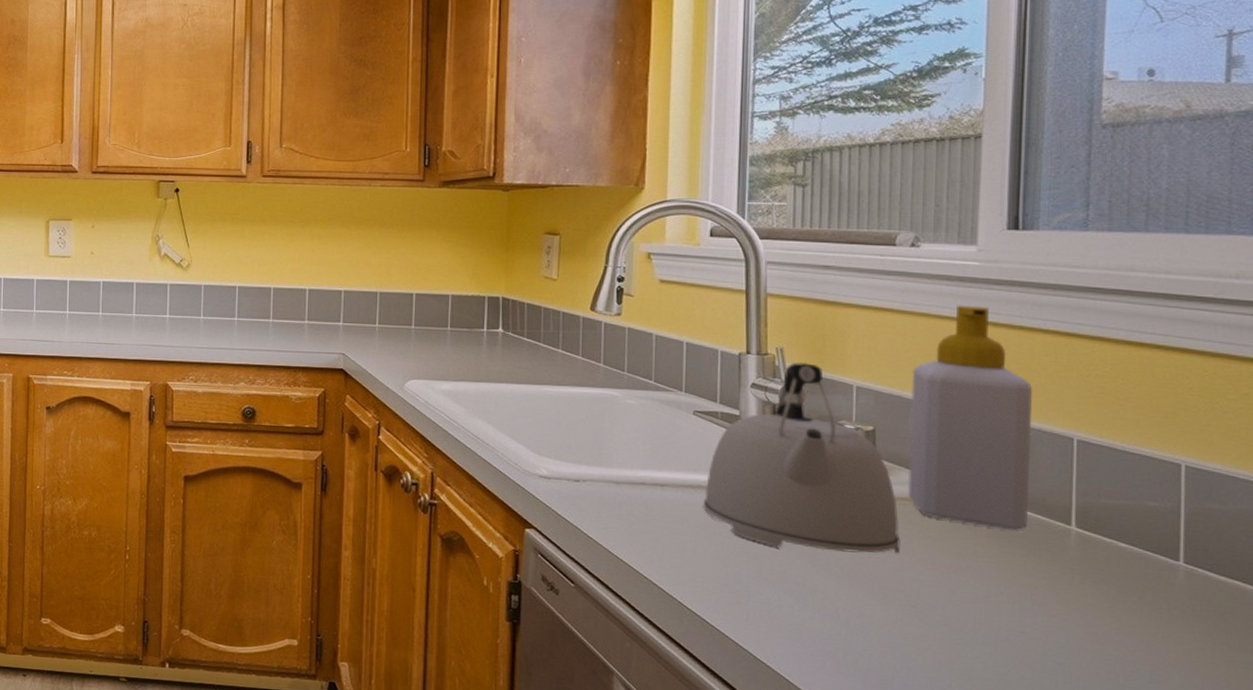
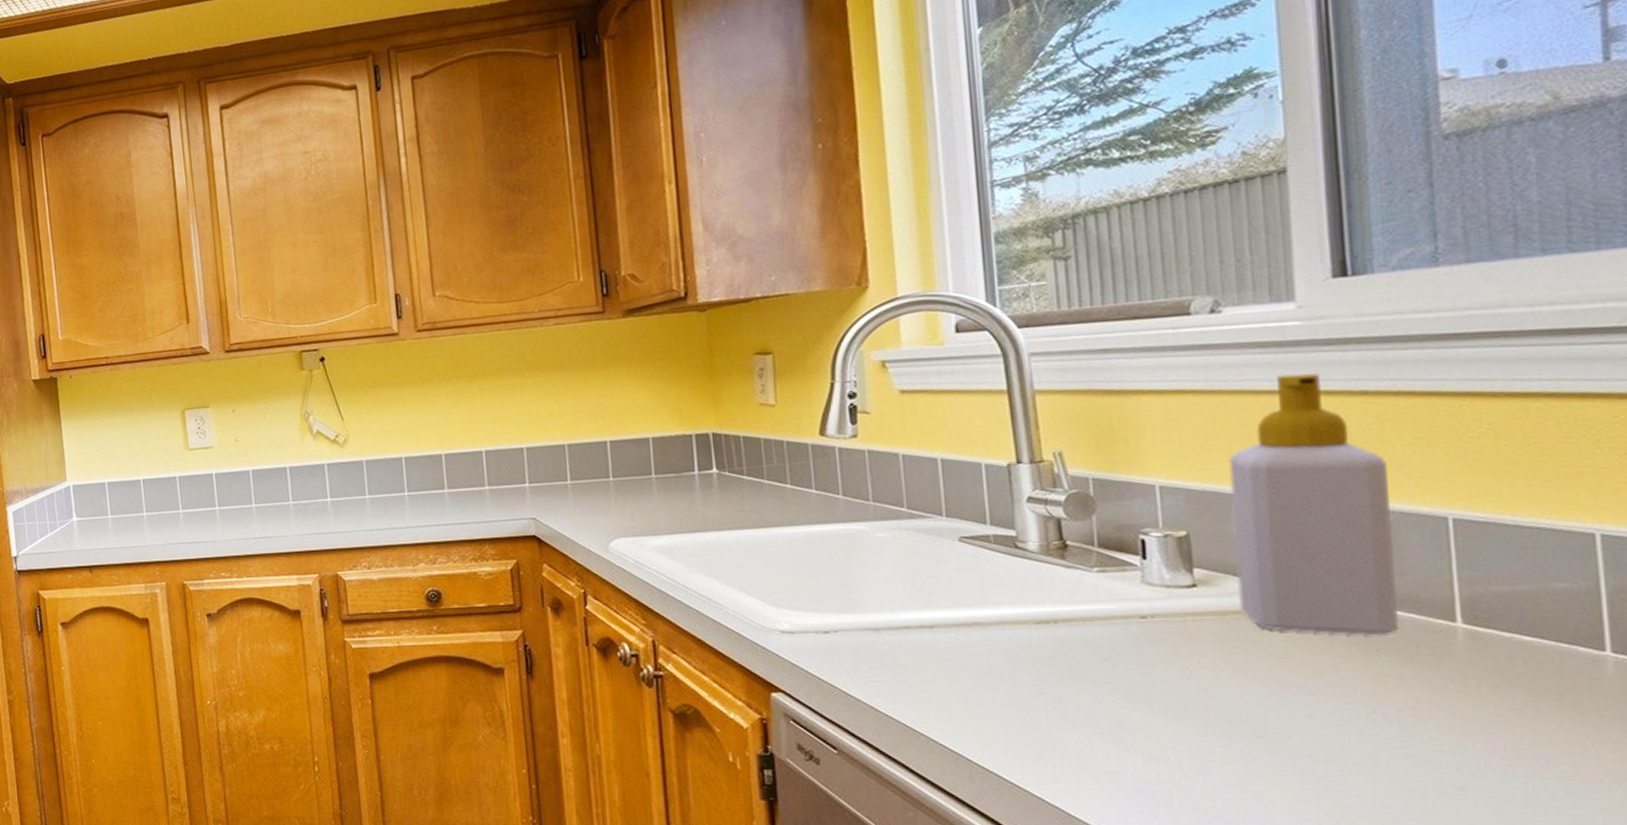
kettle: present [703,362,901,554] -> none [983,465,1238,684]

